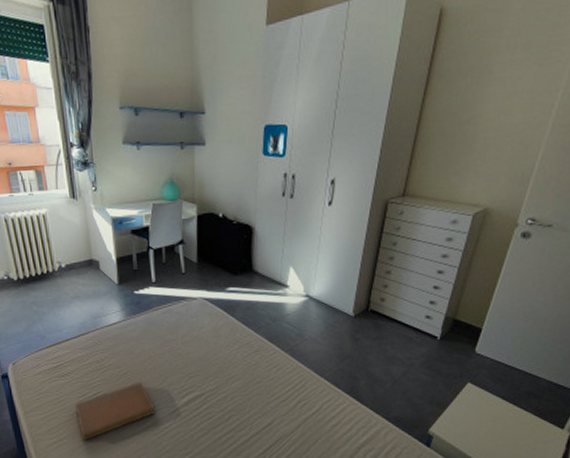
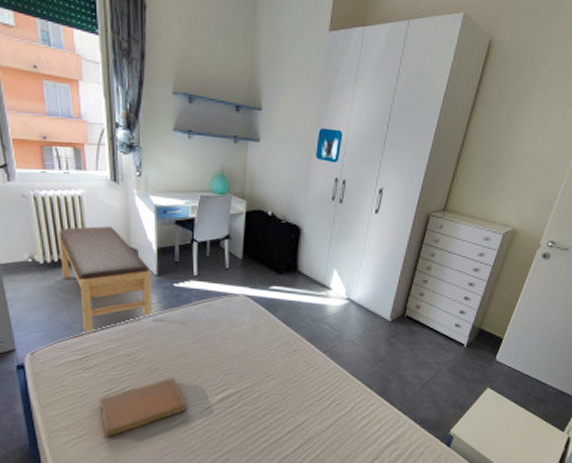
bench: none [28,241,116,344] -> present [58,226,152,335]

